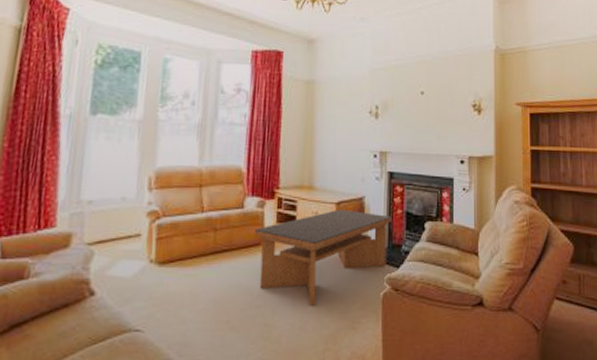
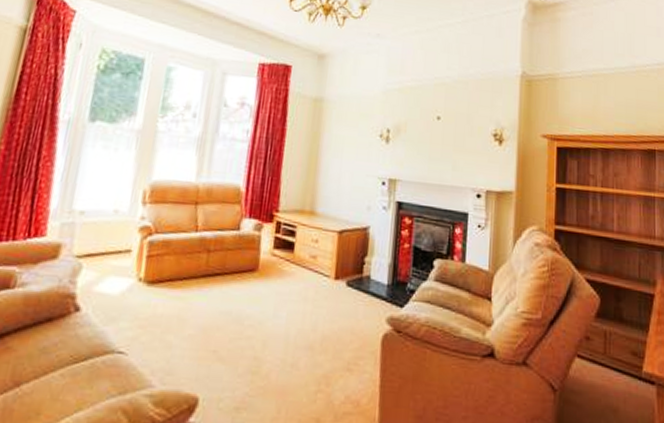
coffee table: present [254,209,392,306] -> none [248,238,398,342]

